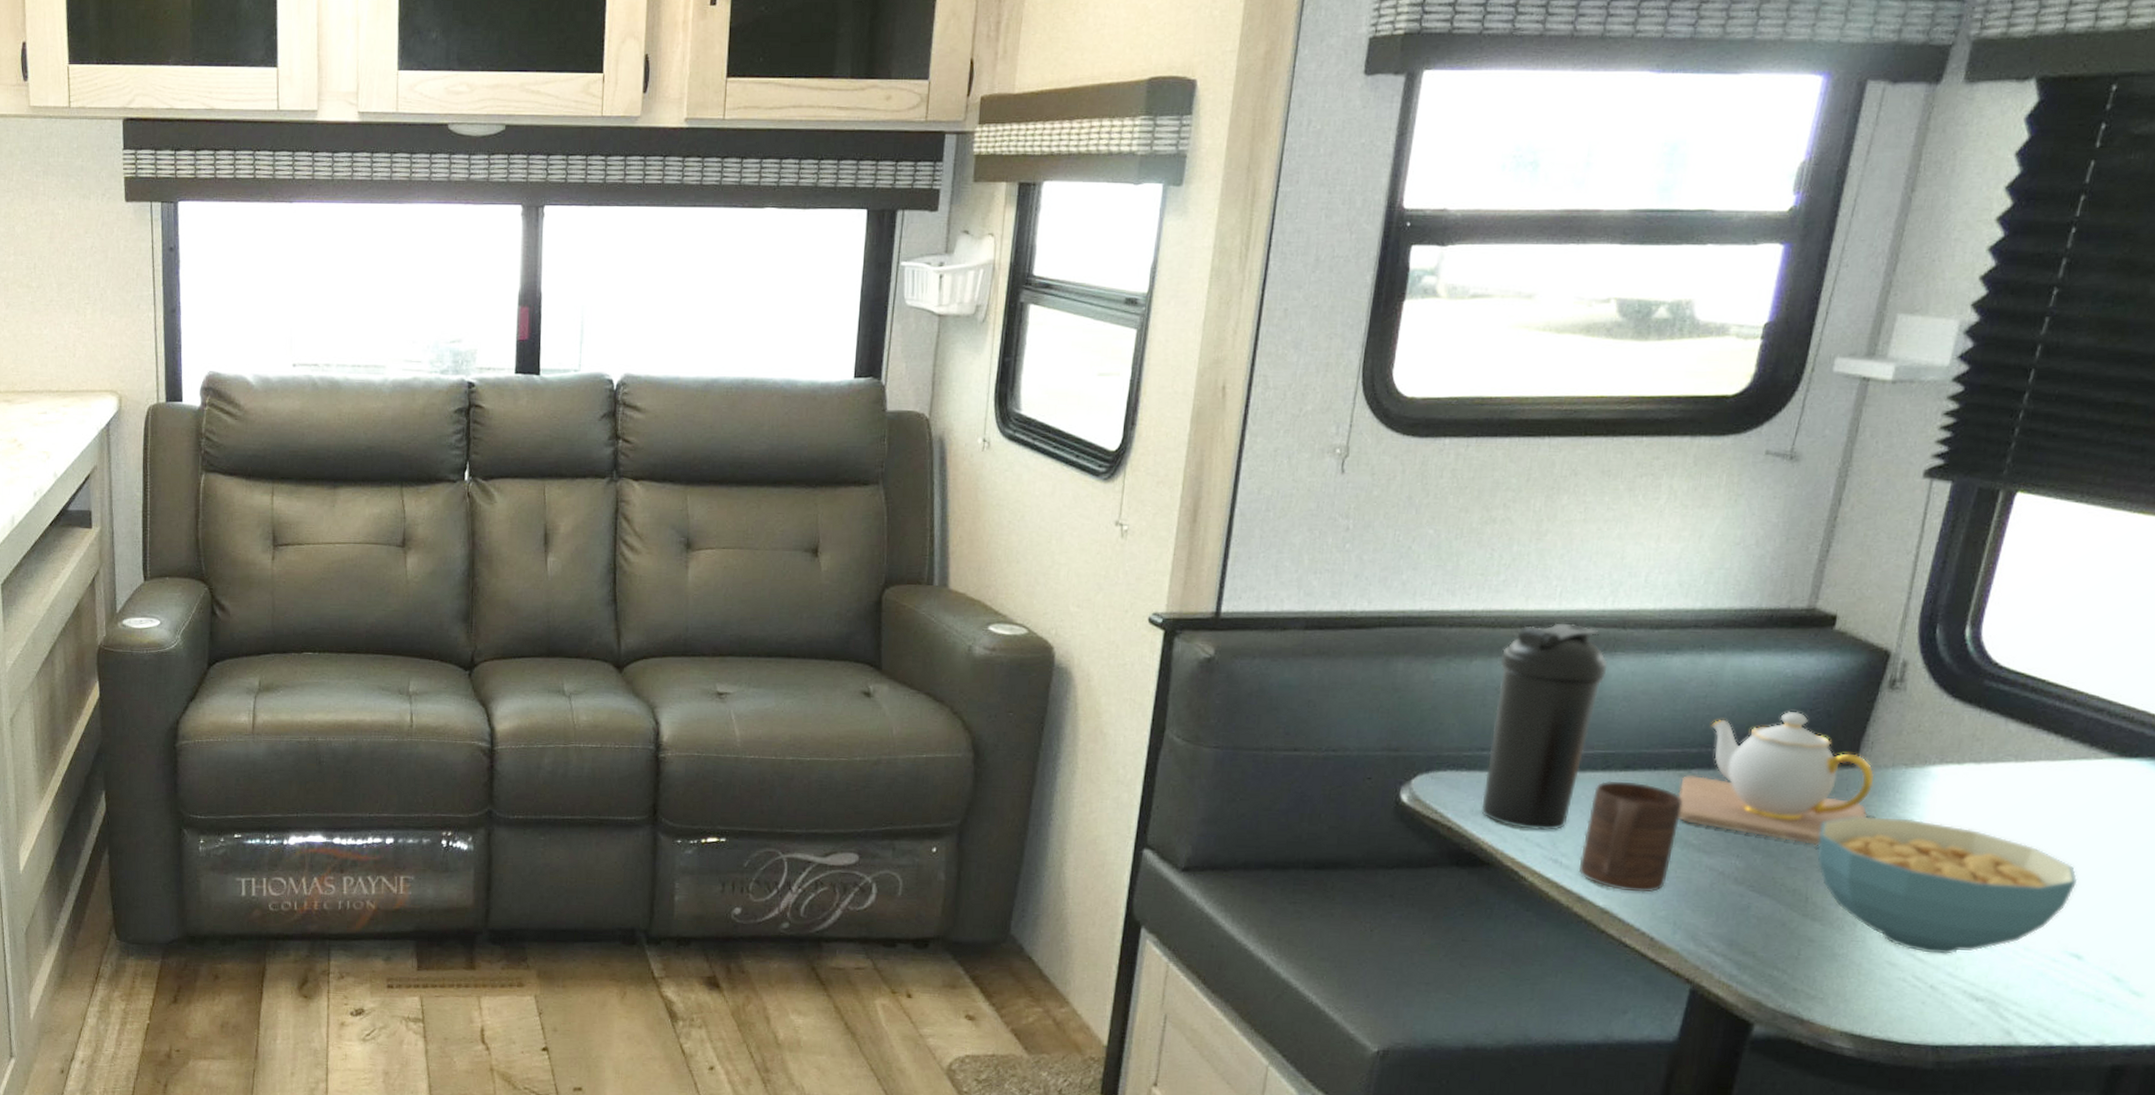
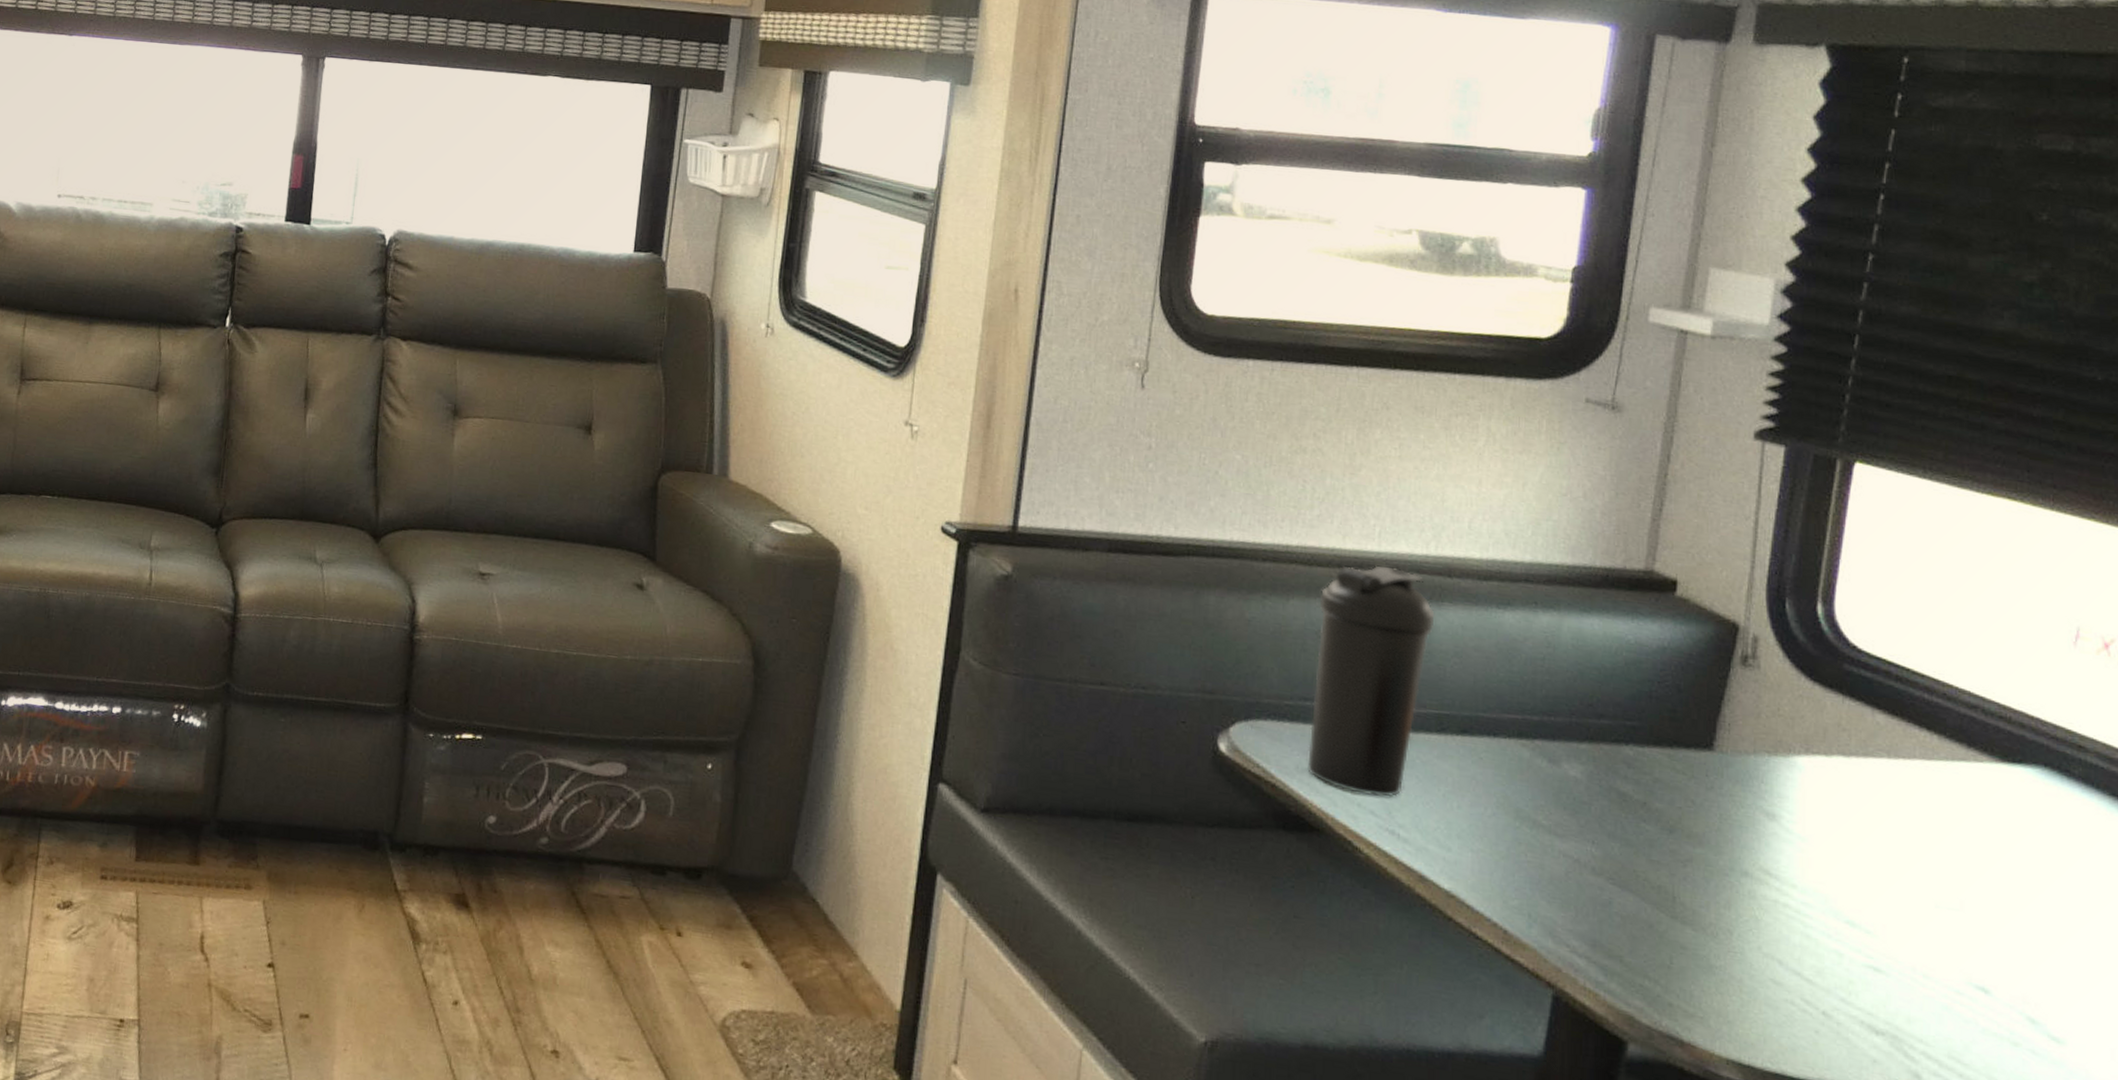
cup: present [1578,780,1683,893] -> none [1418,745,1528,878]
teapot: present [1678,711,1875,846] -> none [1522,681,1736,838]
cereal bowl: present [1817,815,2078,954] -> none [1680,806,1973,977]

